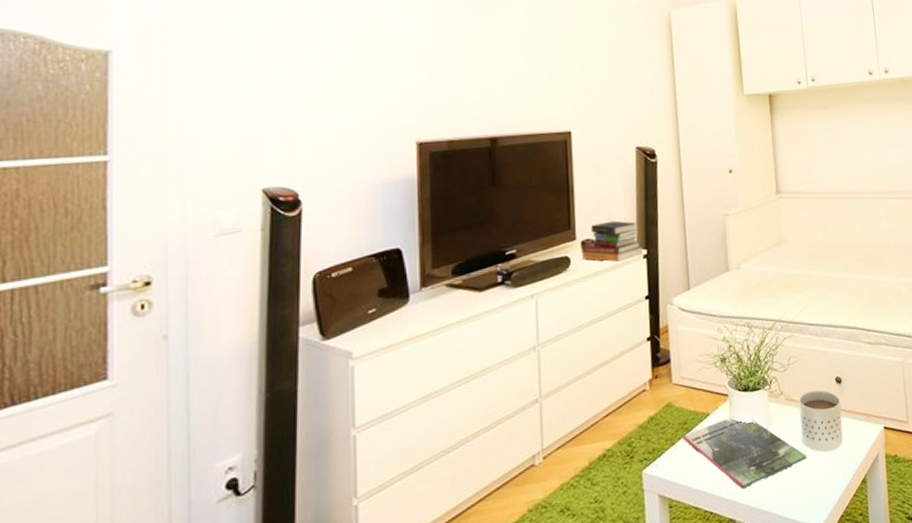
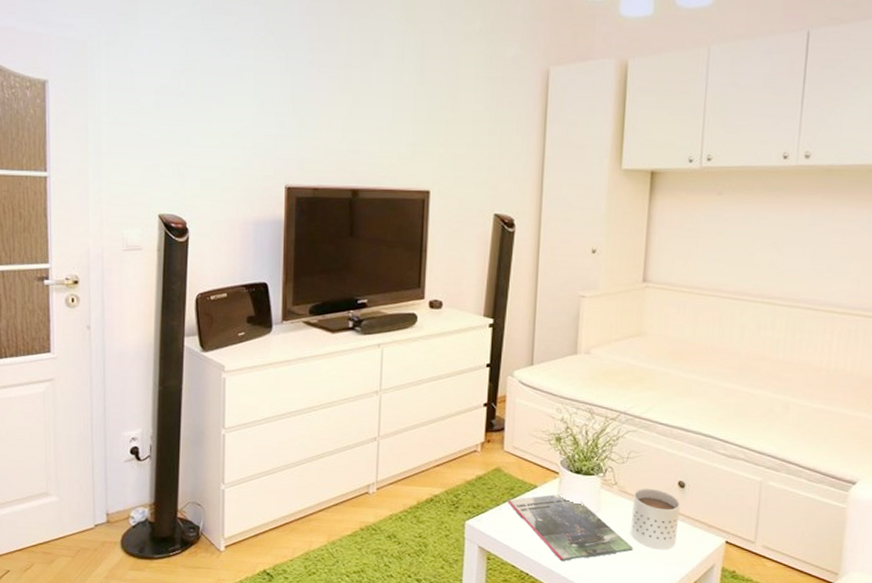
books: present [581,220,643,262] -> none [428,285,490,327]

